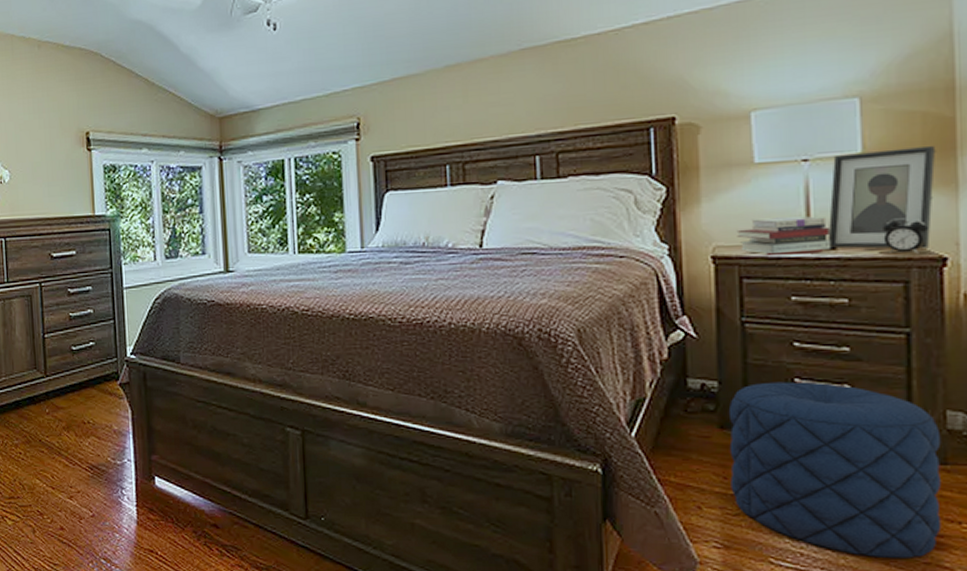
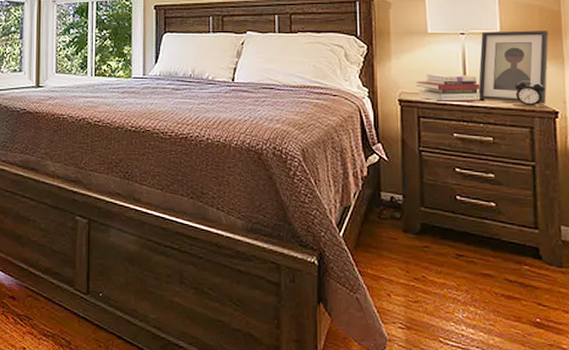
pouf: present [729,381,942,559] -> none [410,198,560,341]

